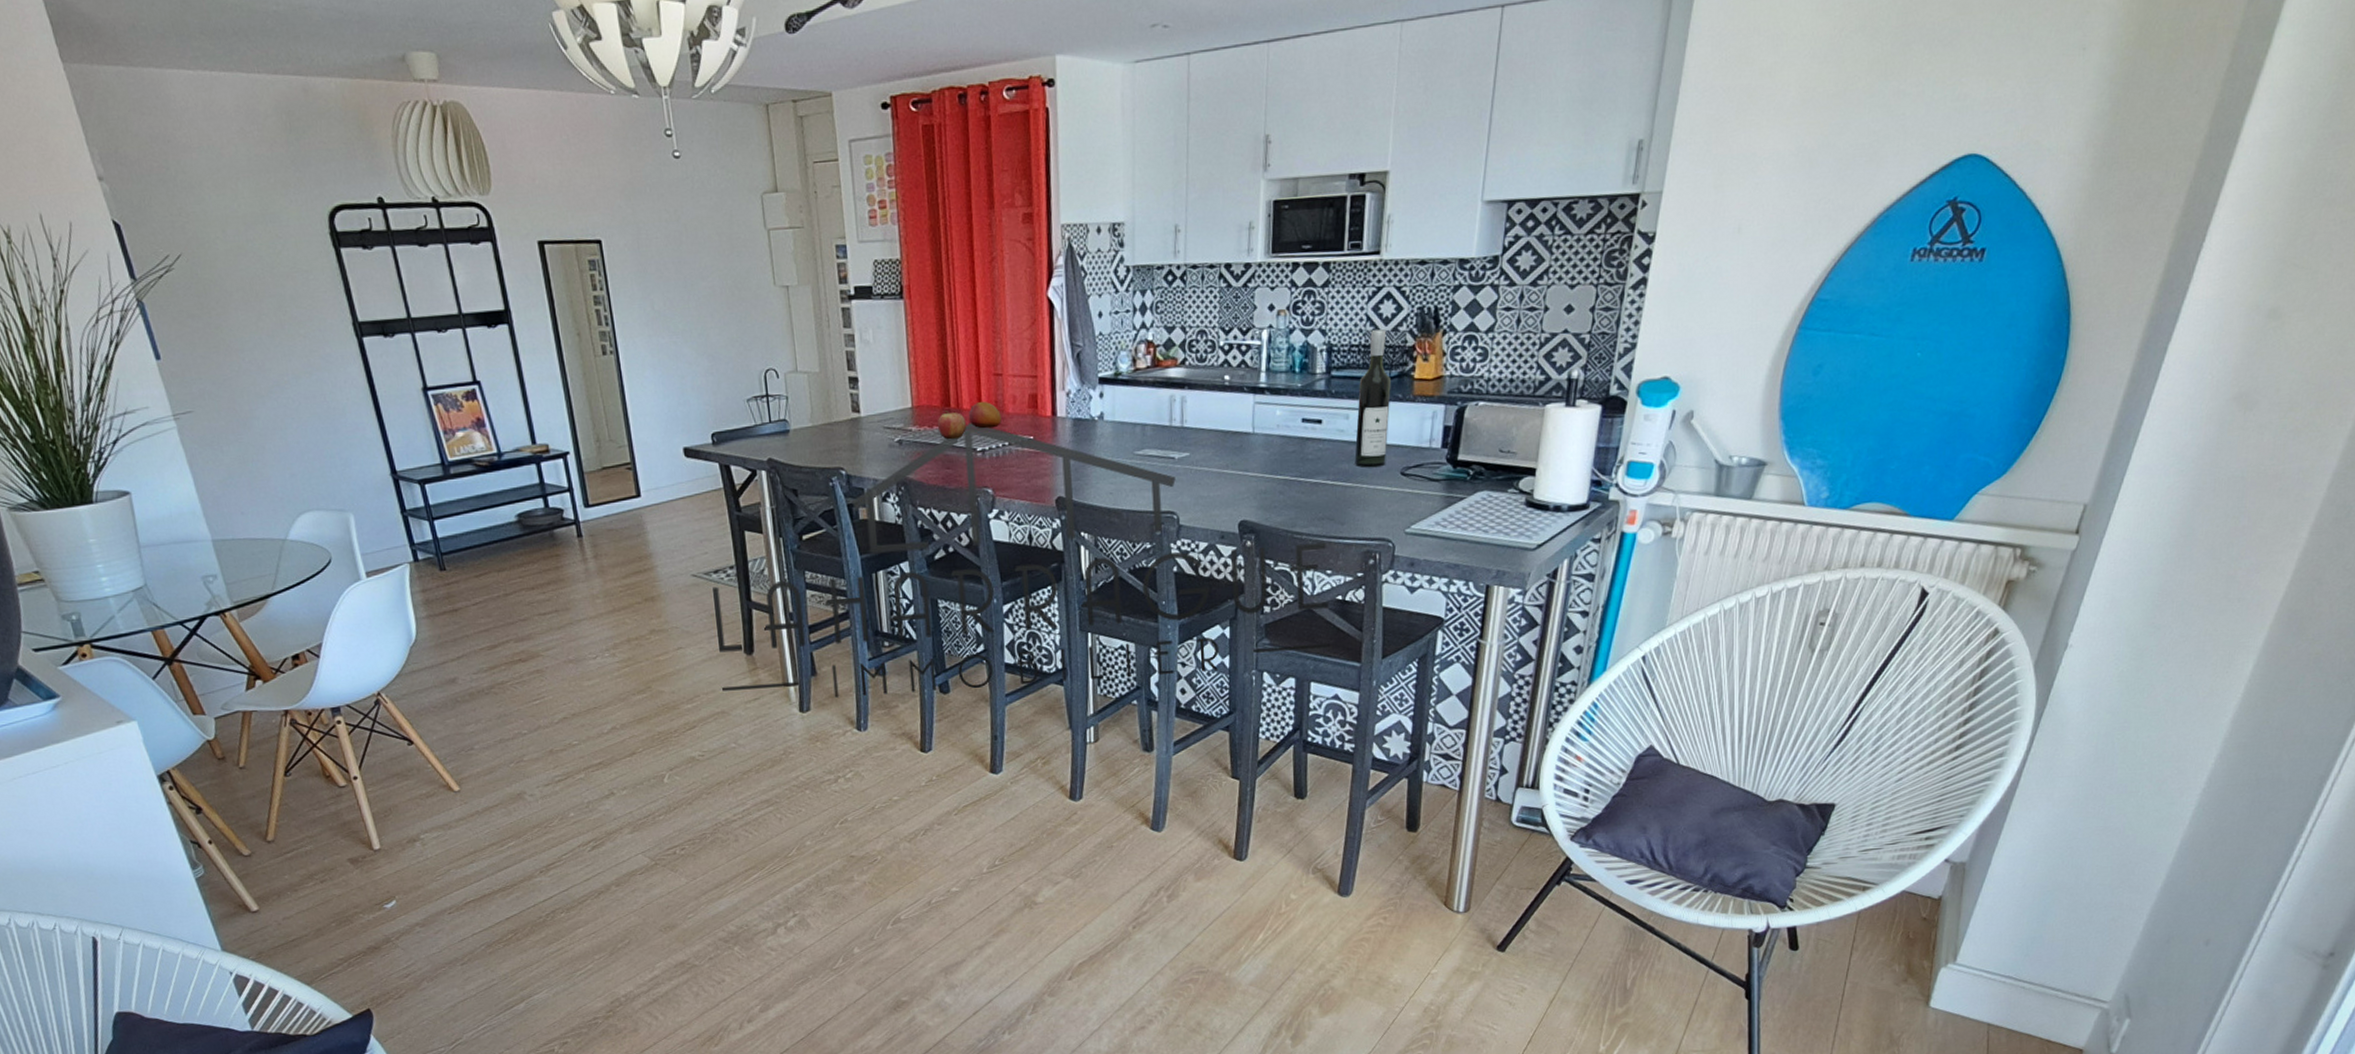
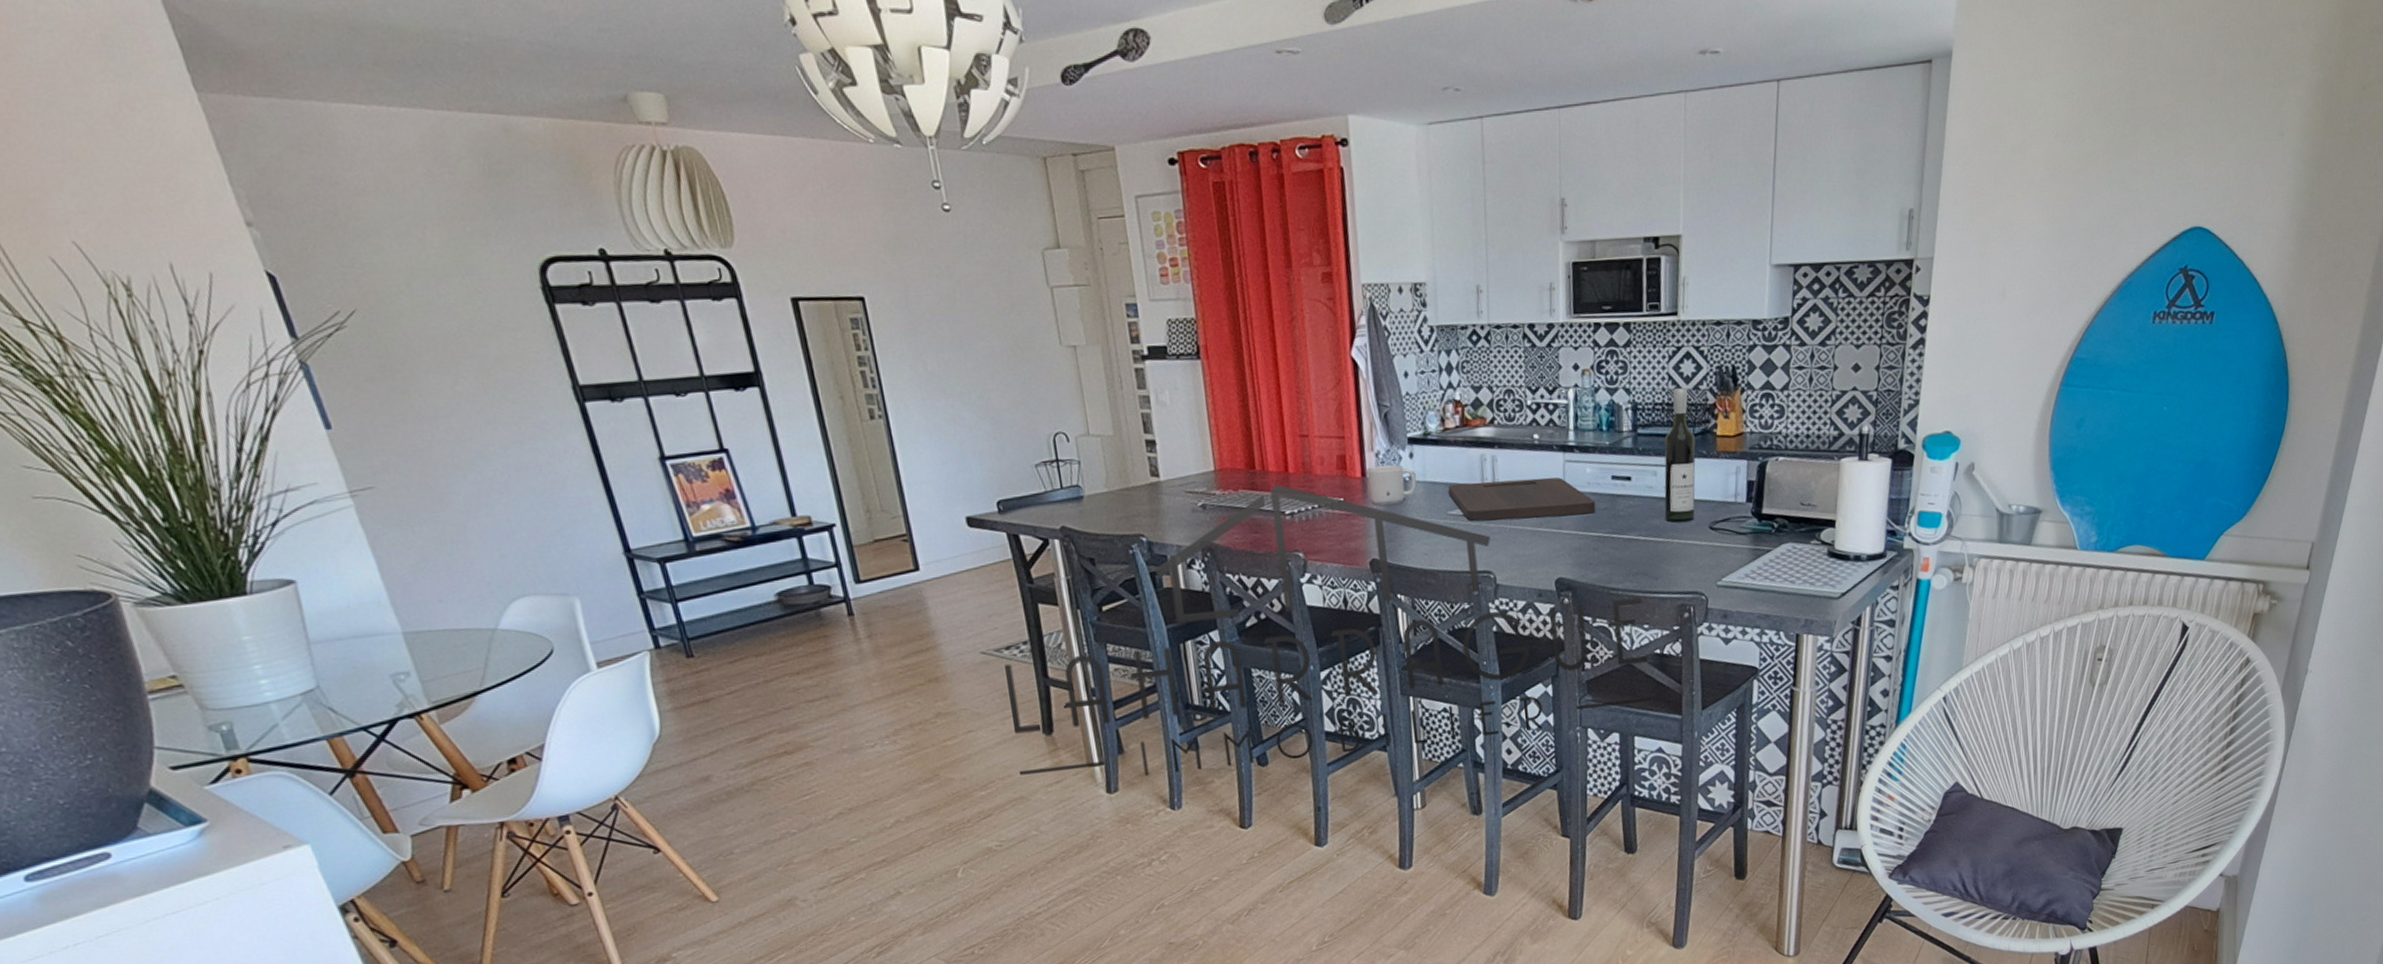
fruit: present [937,410,967,440] -> none [1242,473,1274,504]
fruit: present [968,401,1002,429] -> none [1274,463,1310,492]
mug: none [1057,404,1105,446] -> present [1367,465,1417,507]
cutting board: none [1136,419,1284,463] -> present [1448,477,1596,522]

